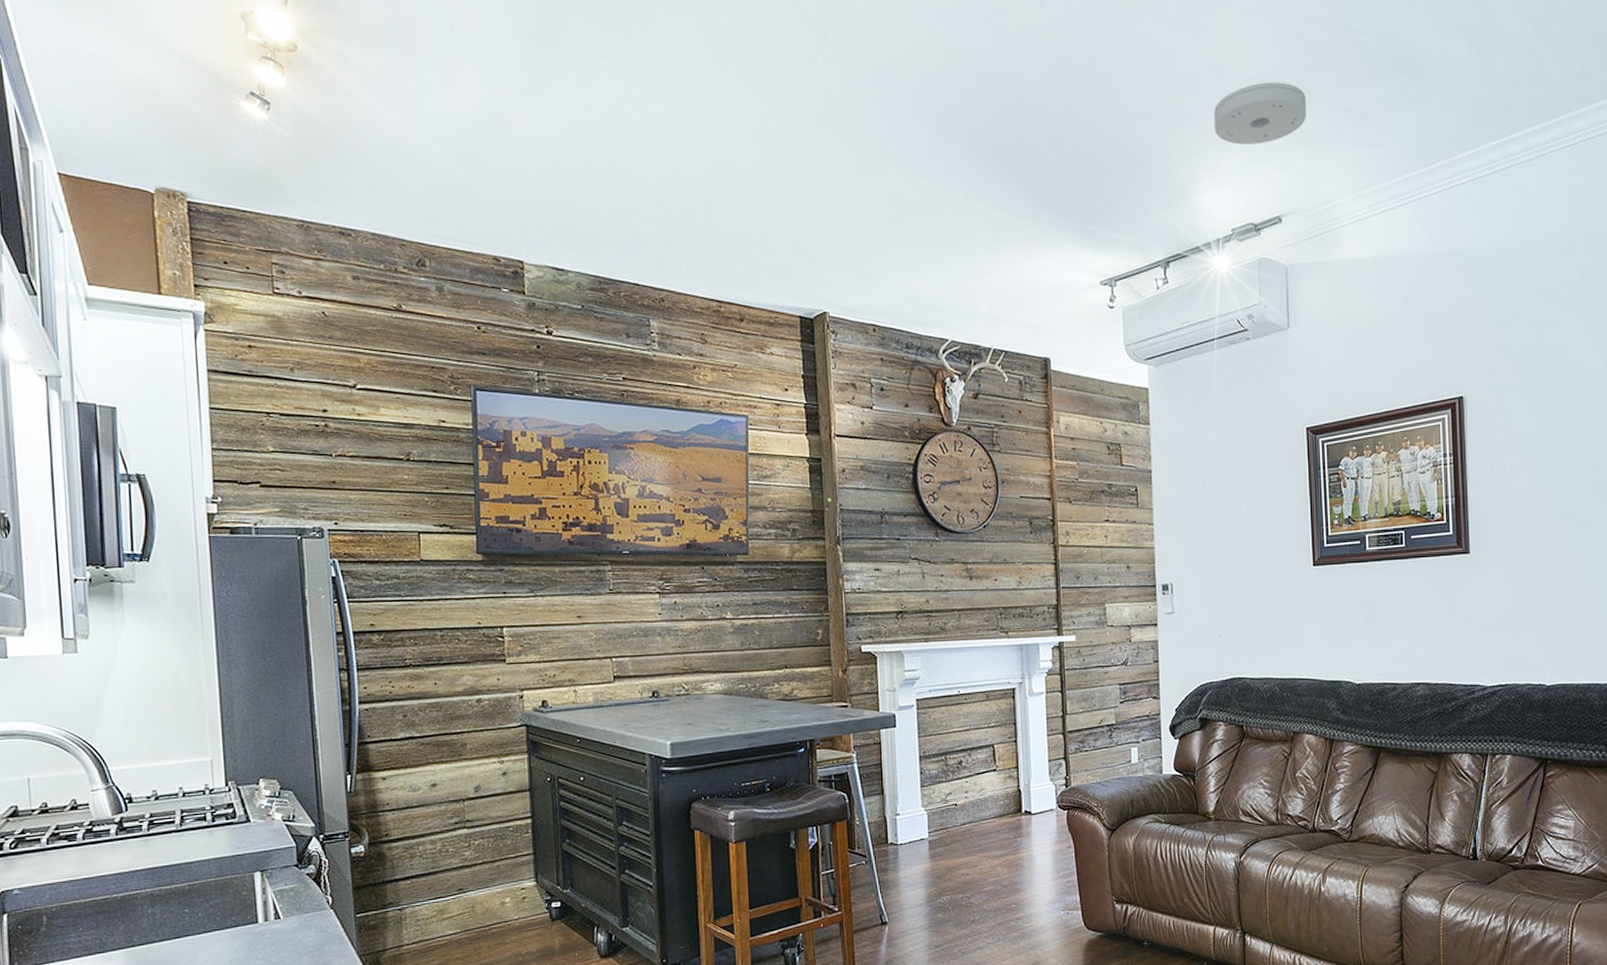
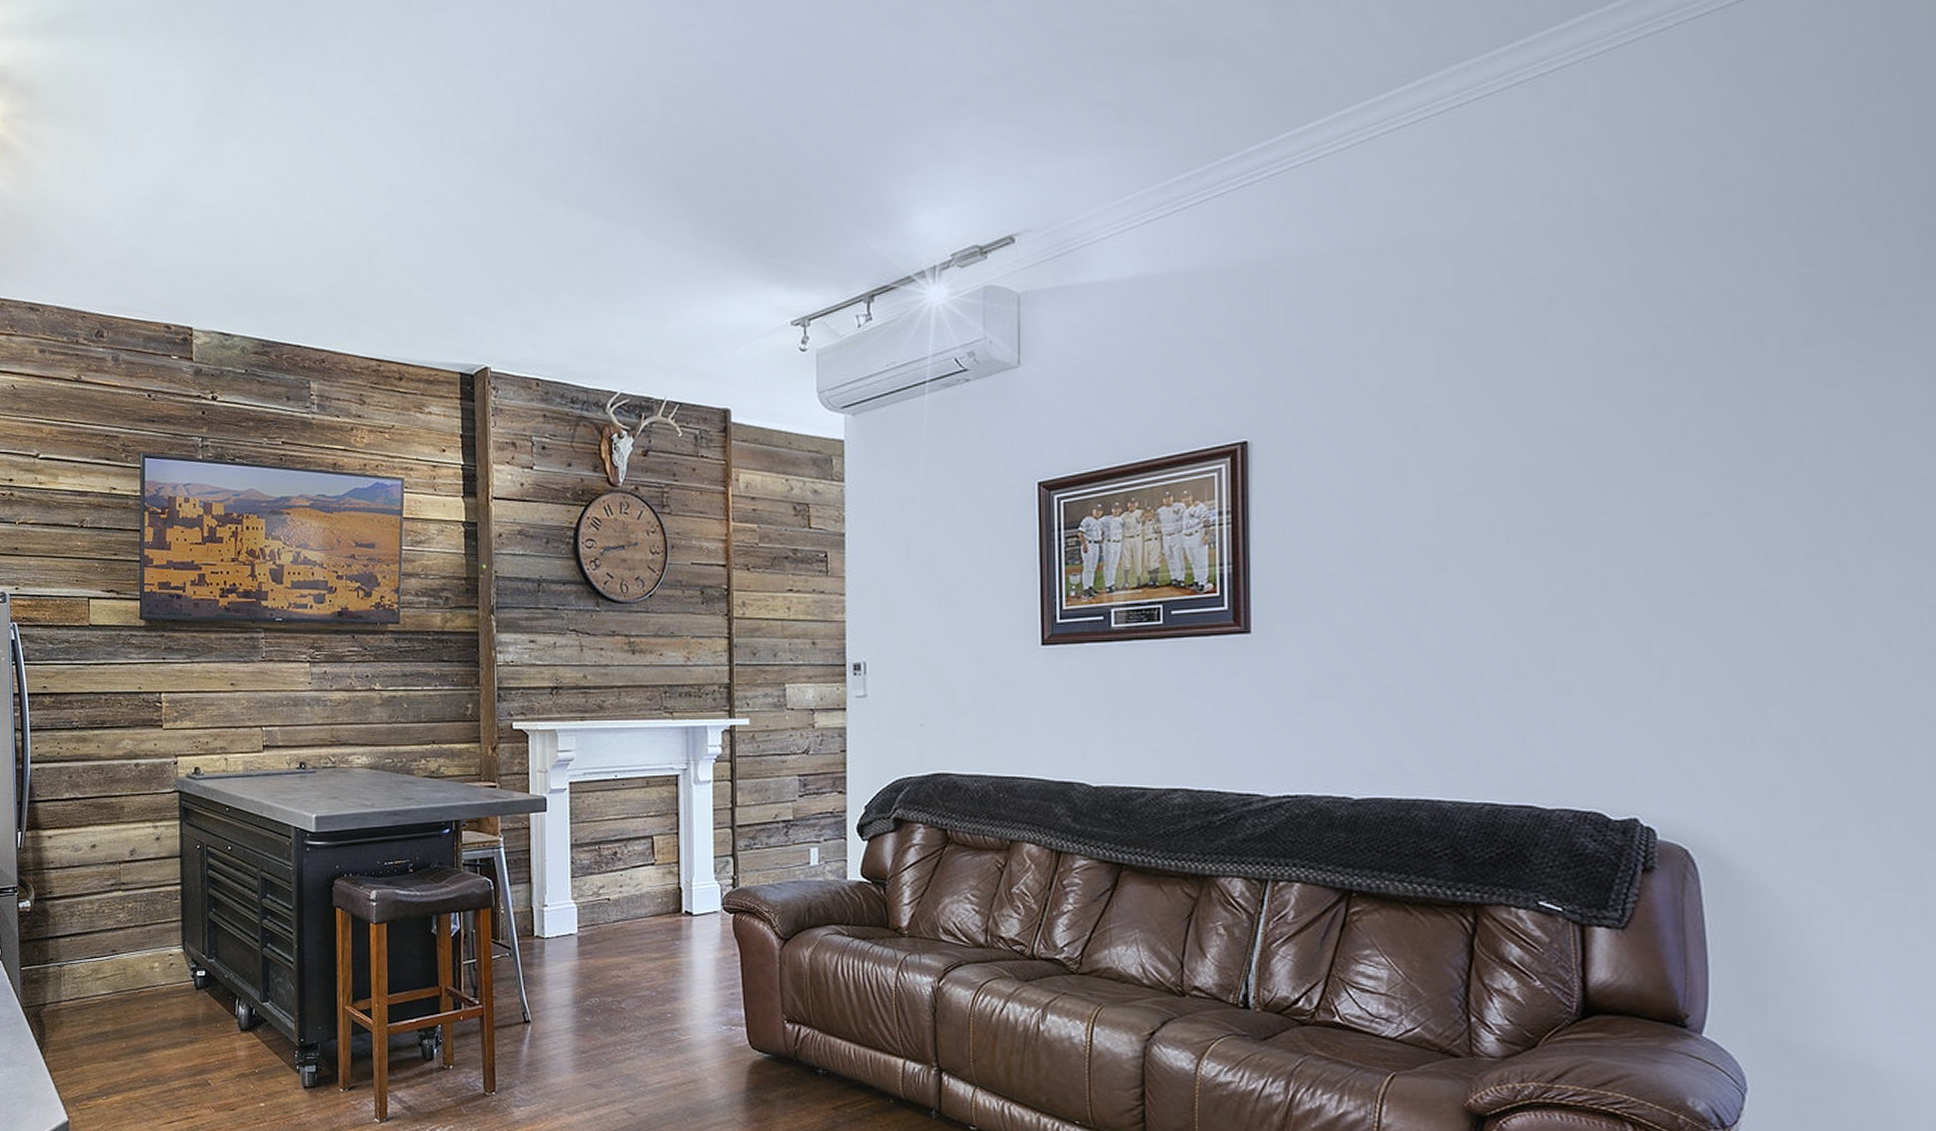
smoke detector: present [1214,82,1306,145] -> none [934,78,1050,156]

